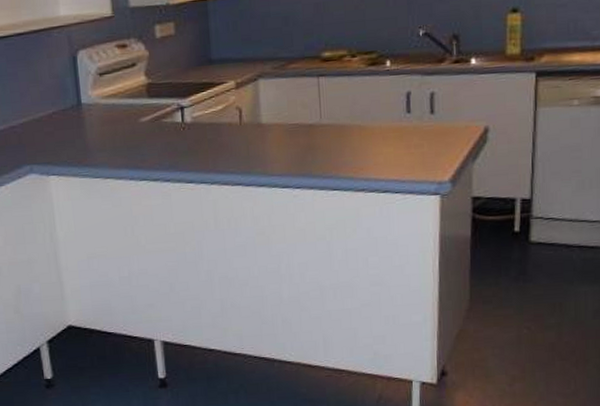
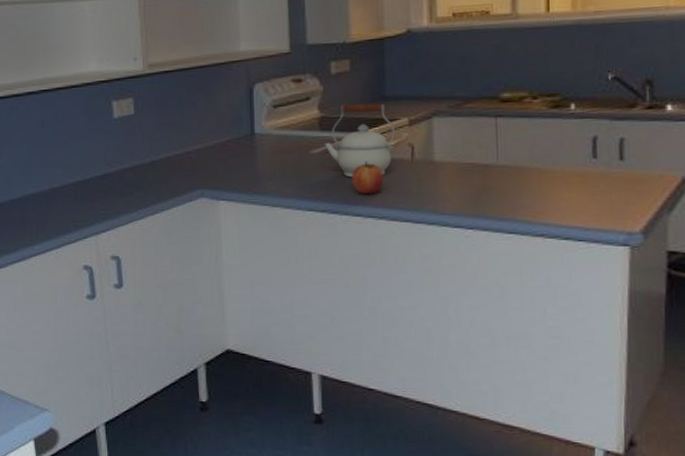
kettle: none [154,67,223,145] -> present [325,103,396,178]
apple: none [182,126,214,161] -> present [351,161,384,195]

